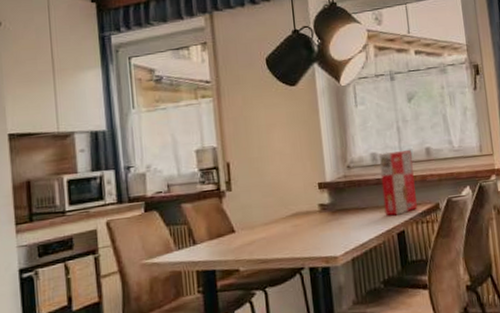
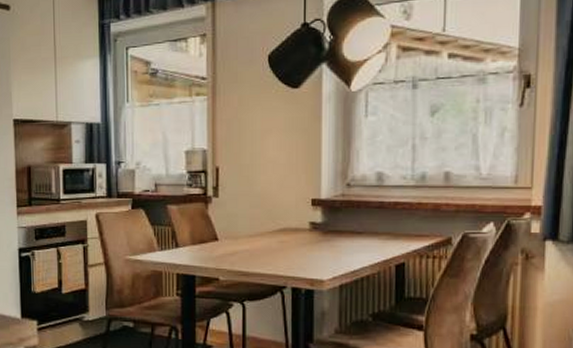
cereal box: present [378,150,417,216] -> none [384,172,427,245]

